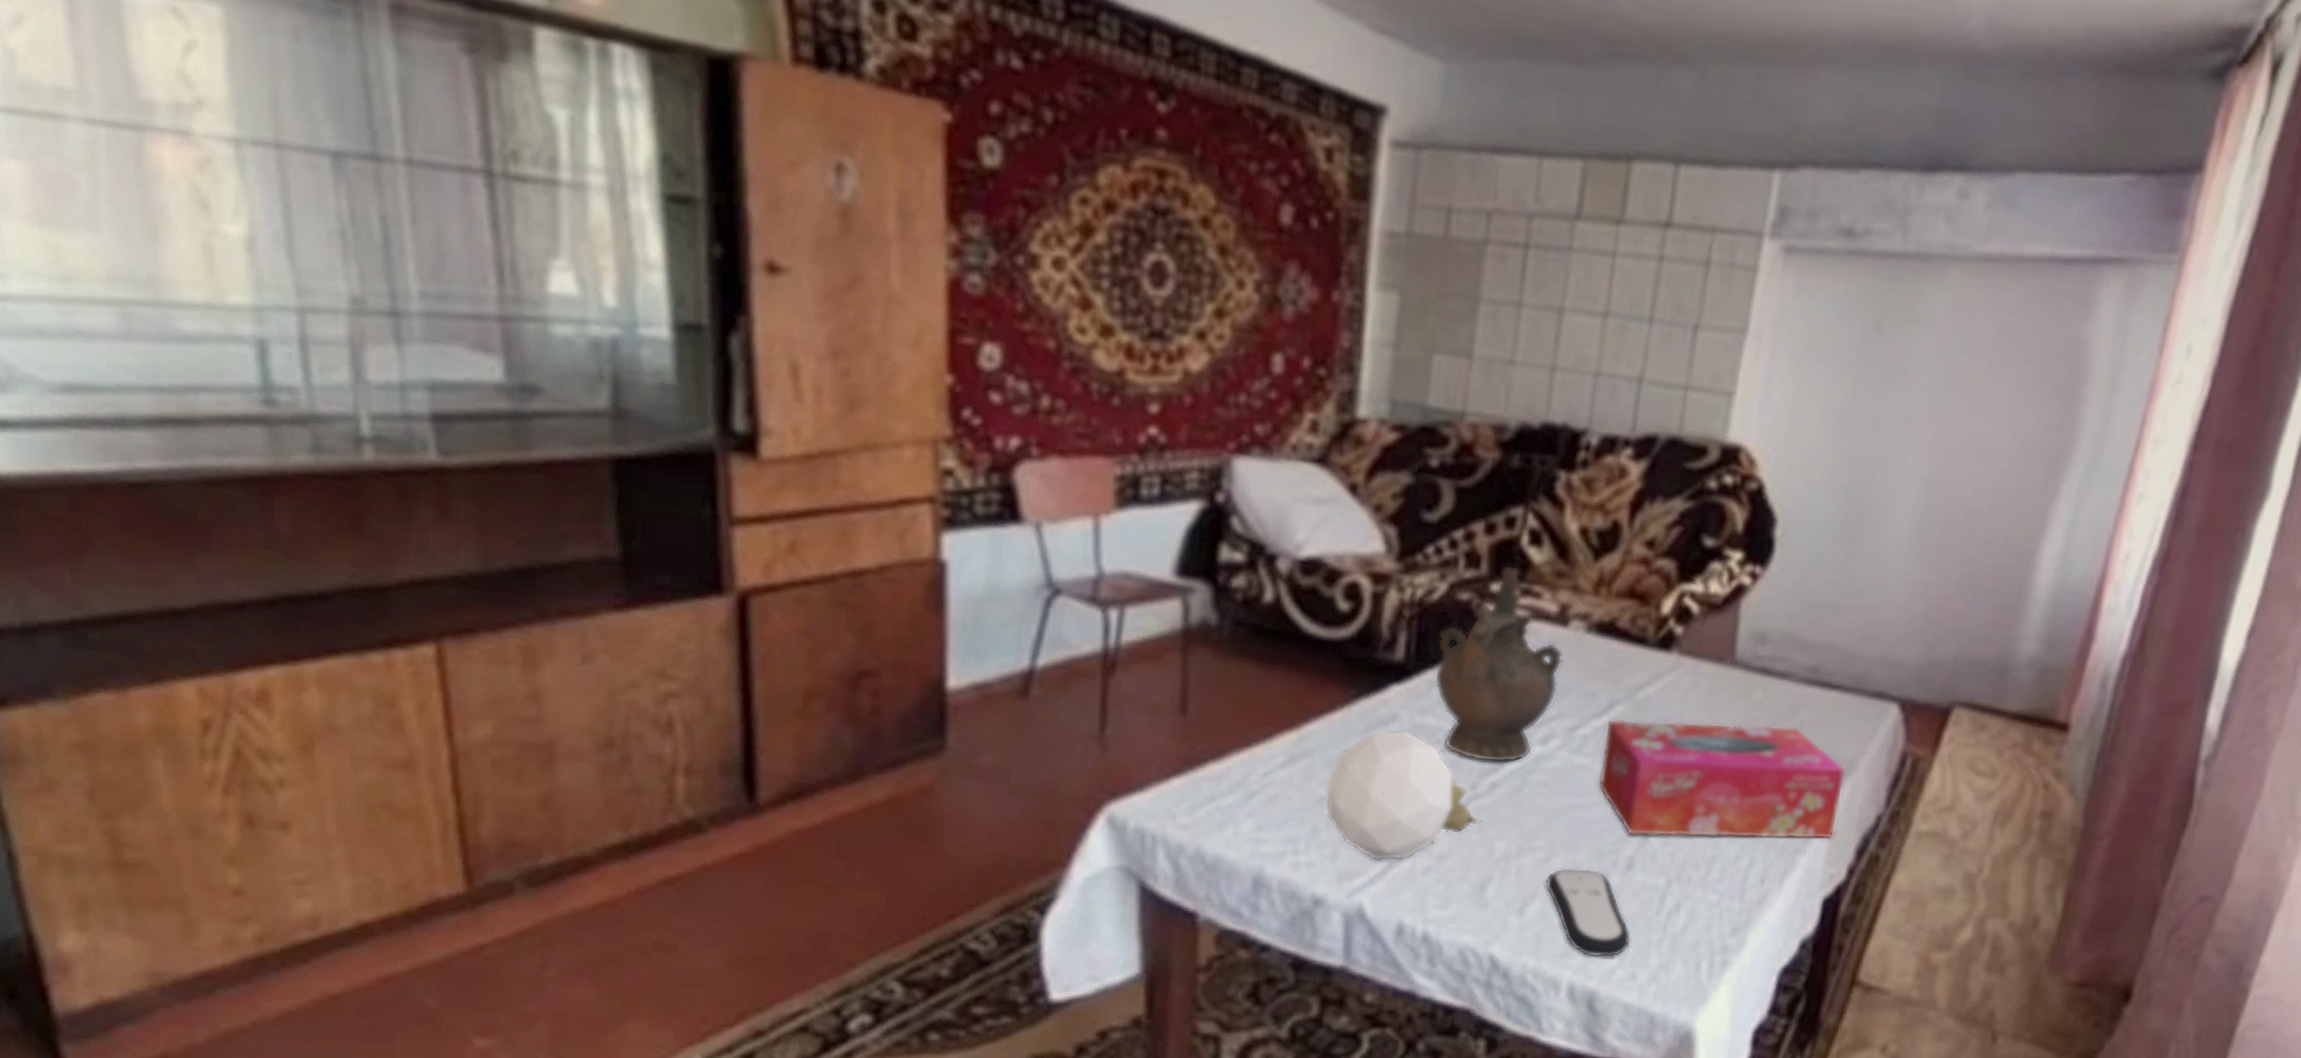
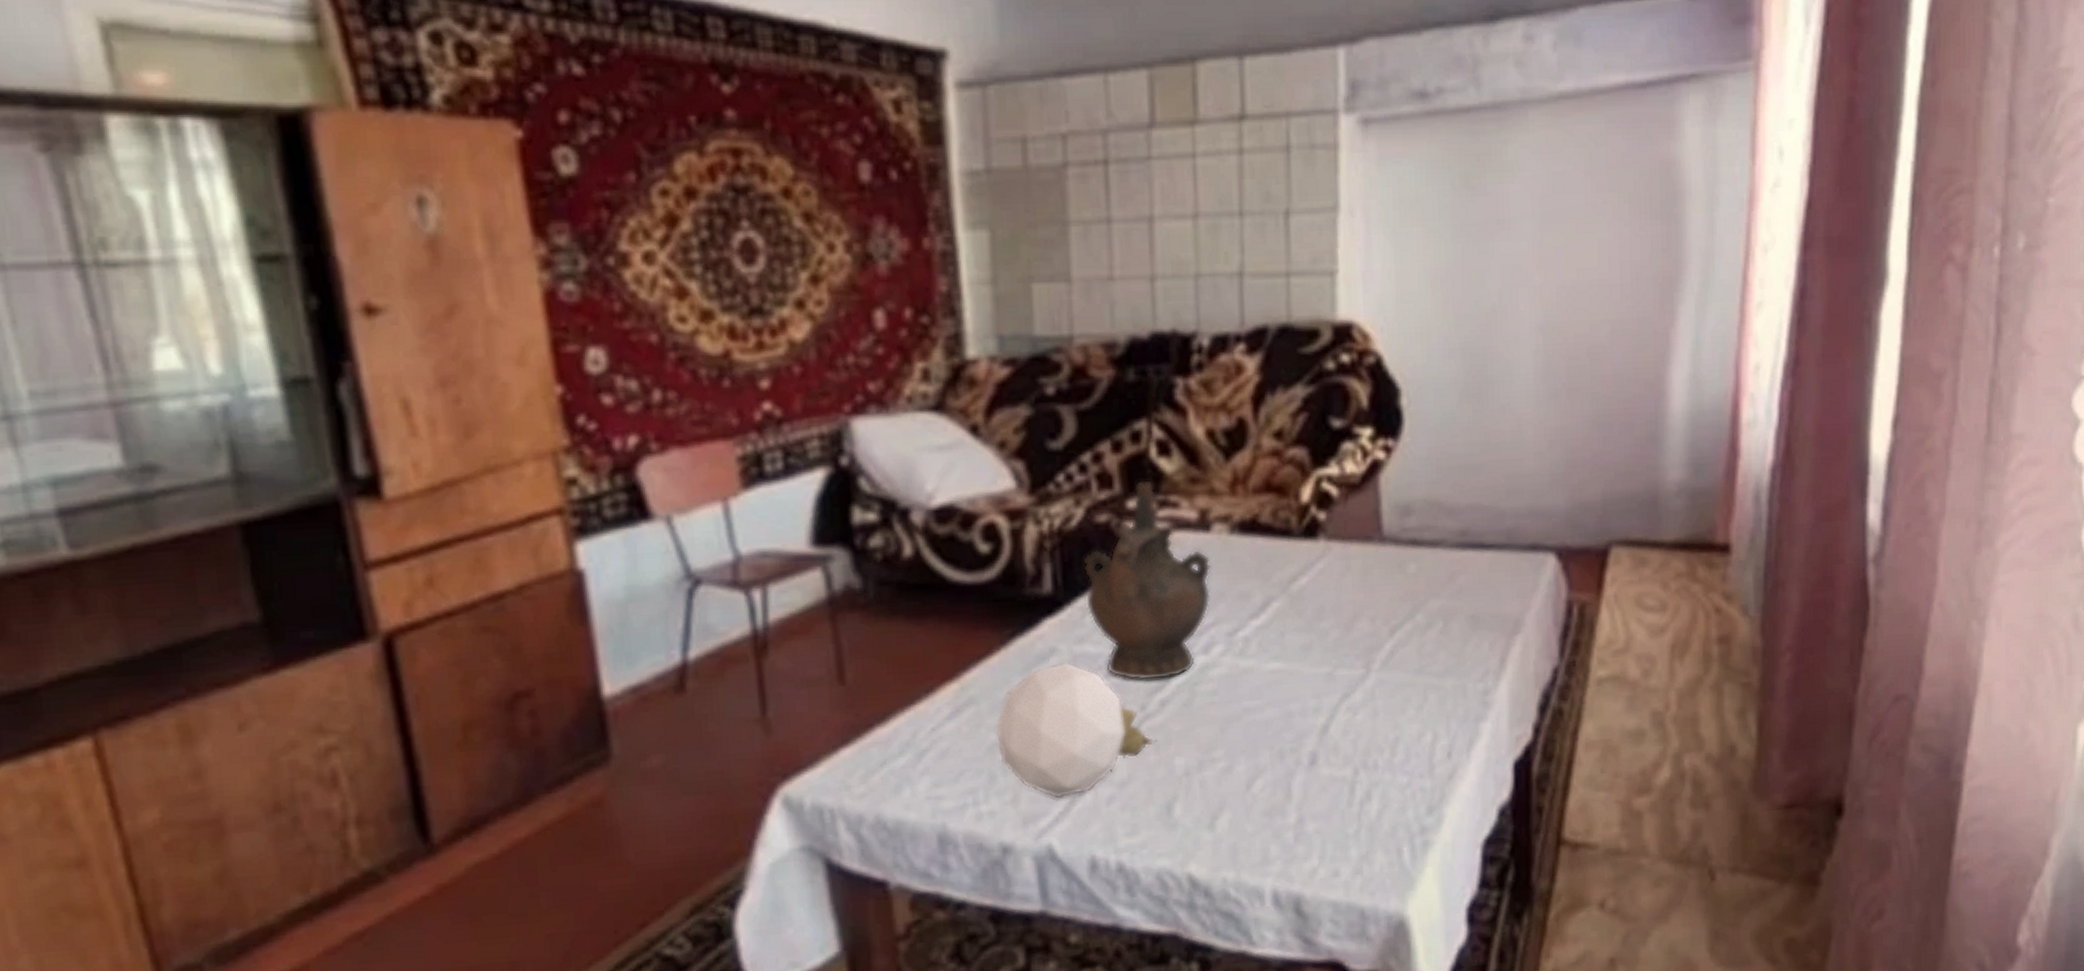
remote control: present [1545,868,1631,957] -> none [1231,771,1328,860]
tissue box: present [1597,719,1846,840] -> none [1265,594,1515,731]

